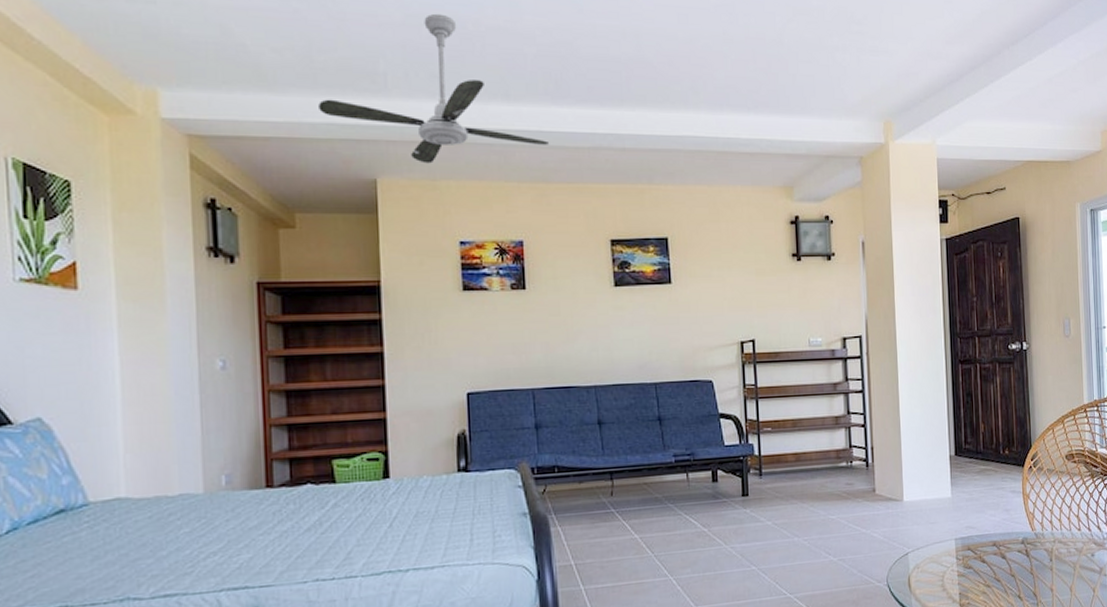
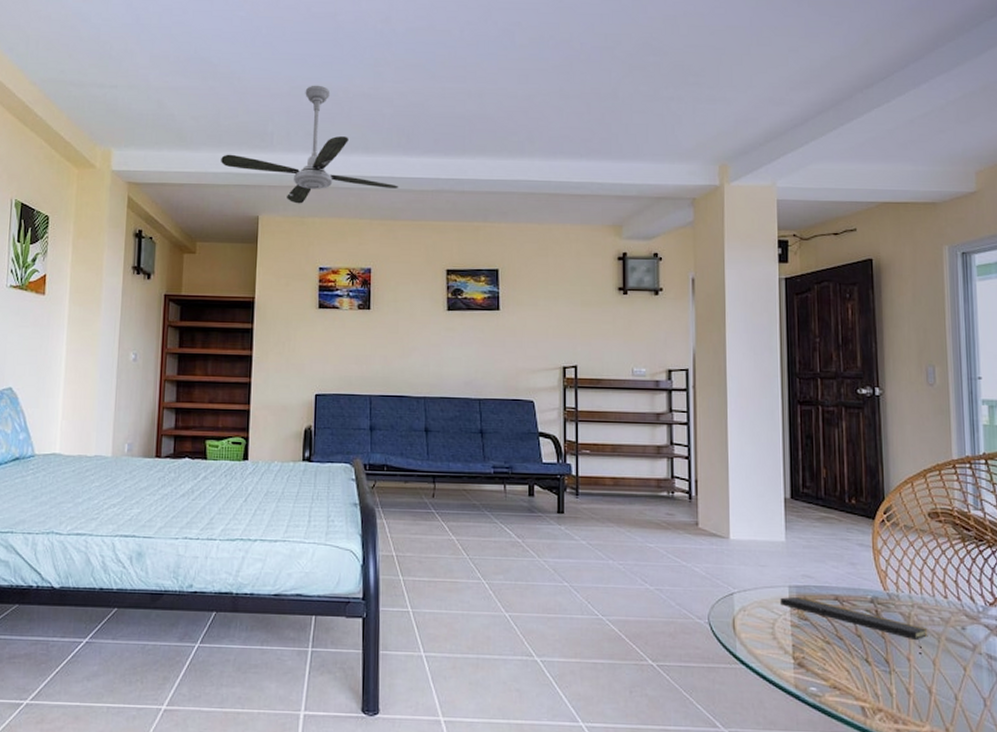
notepad: none [948,547,1066,586] -> present [780,596,928,657]

